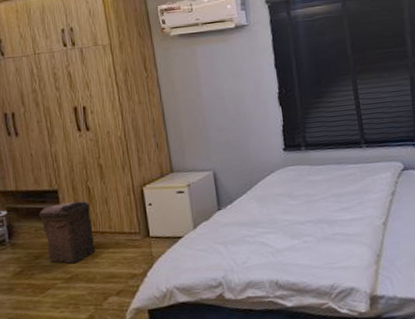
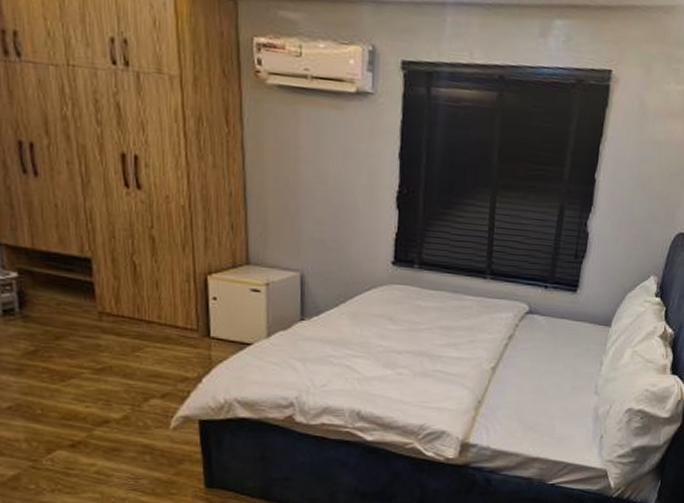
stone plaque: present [38,201,96,264] -> none [62,276,138,352]

